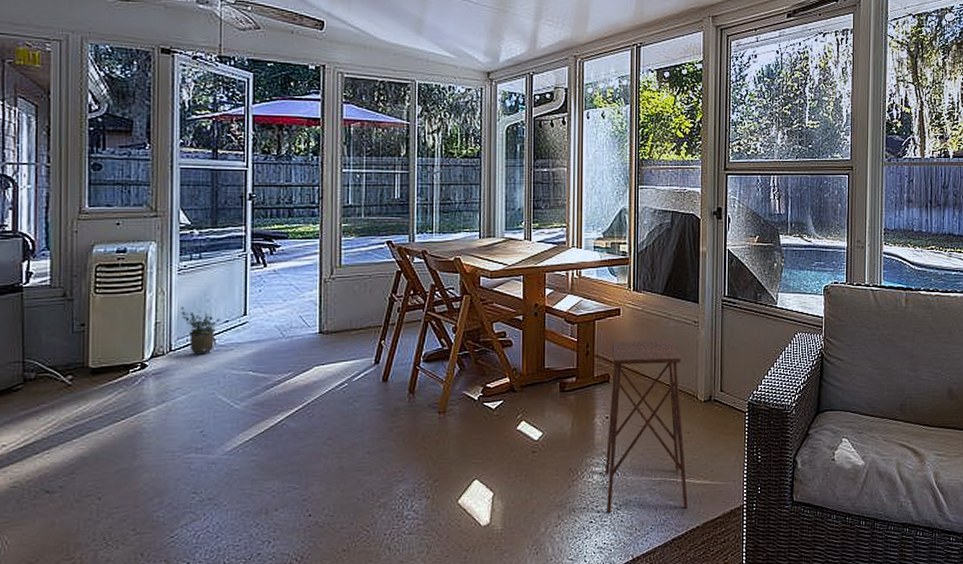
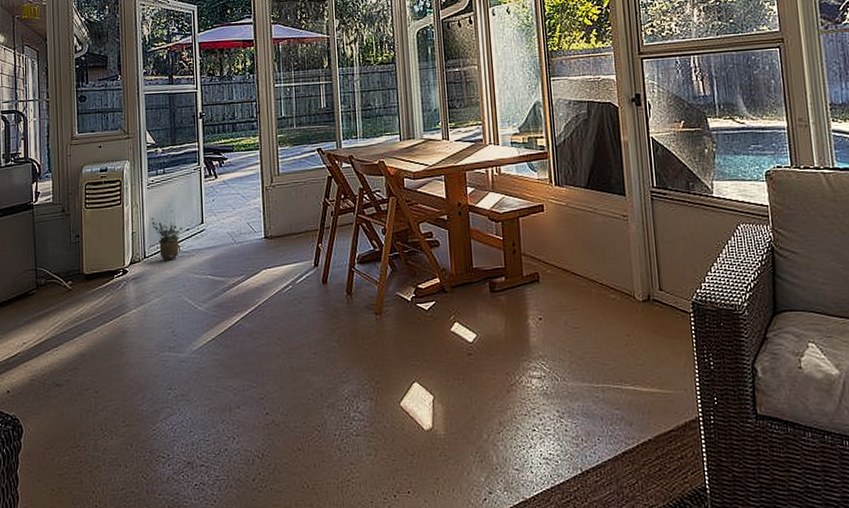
side table: present [605,340,688,514] -> none [537,236,637,422]

